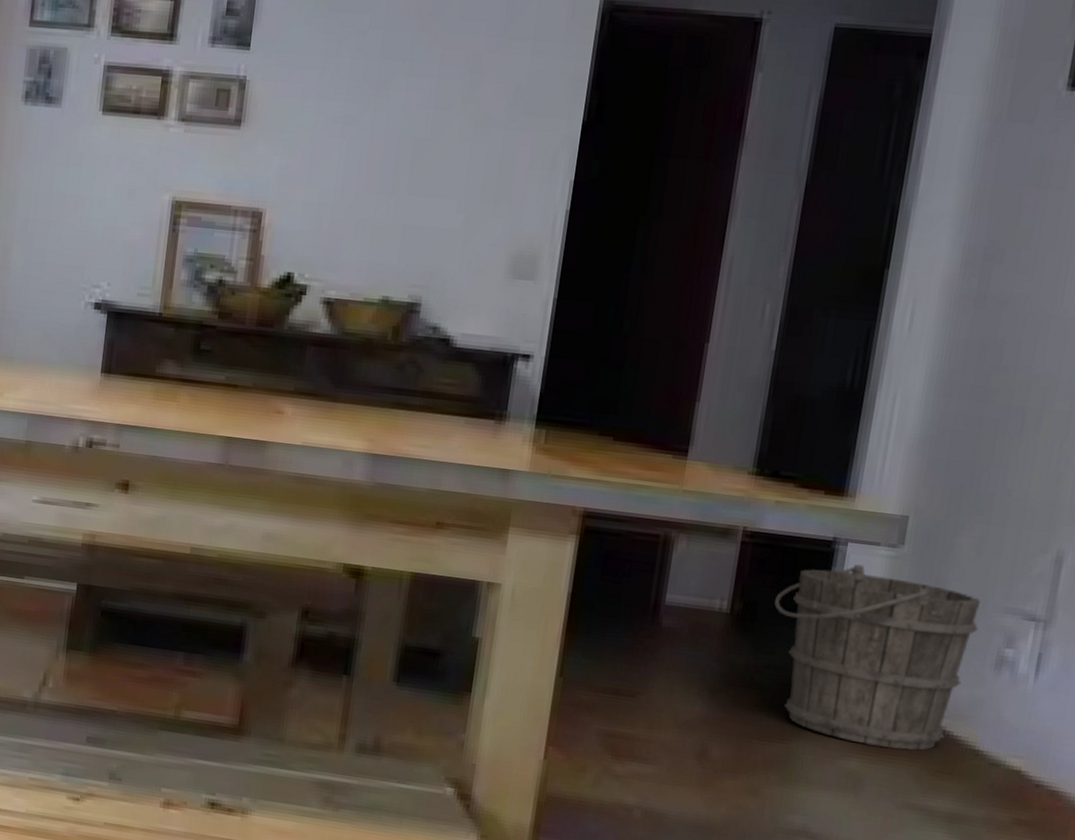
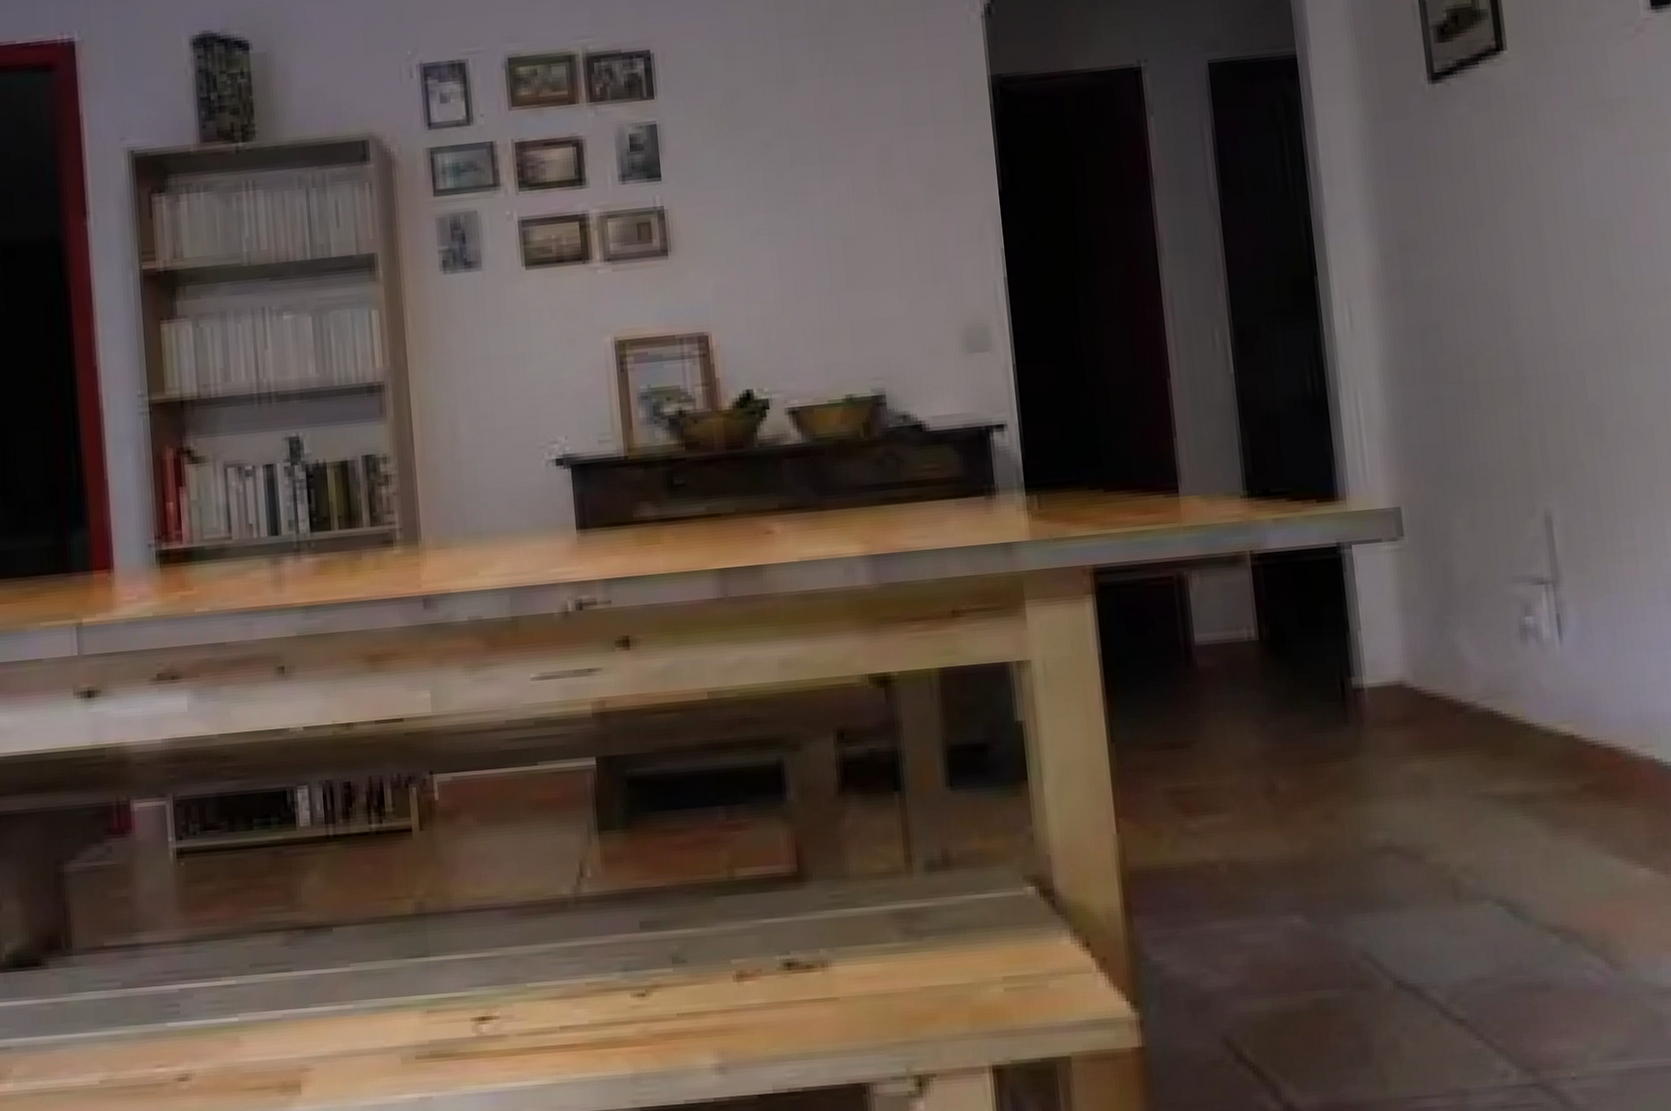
bucket: present [774,564,981,751] -> none [1298,564,1495,744]

